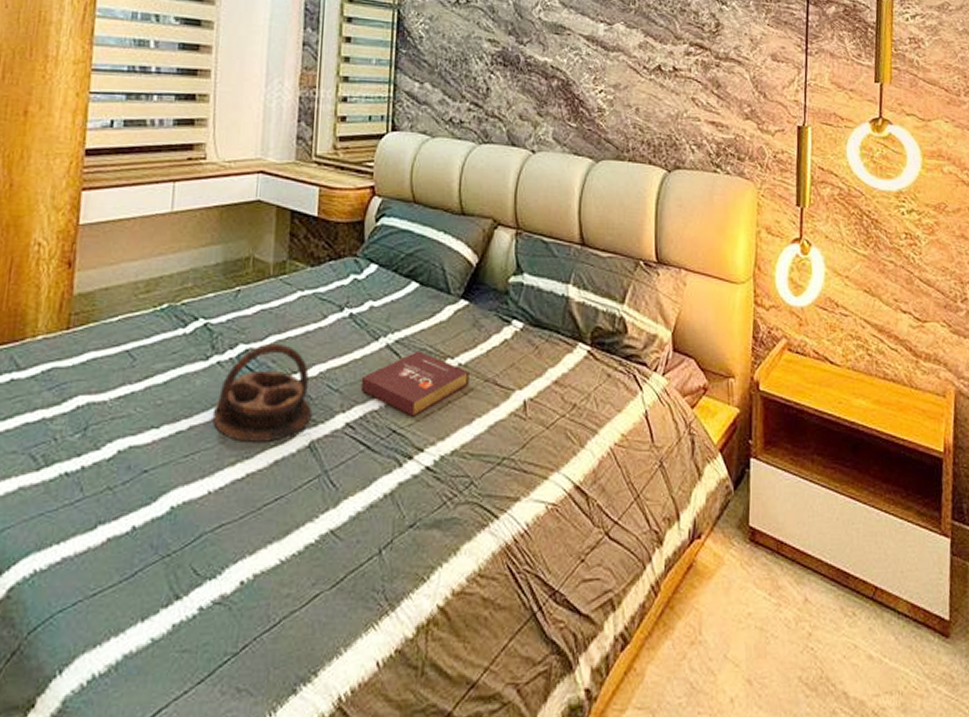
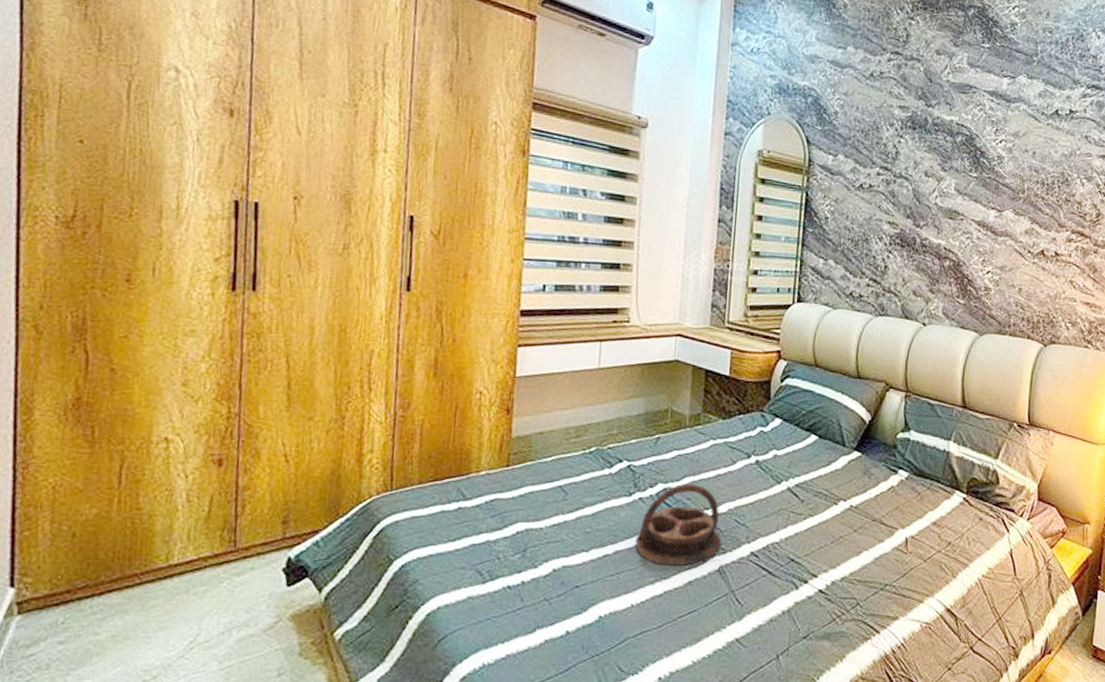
book: present [360,351,469,417] -> none [764,494,859,549]

